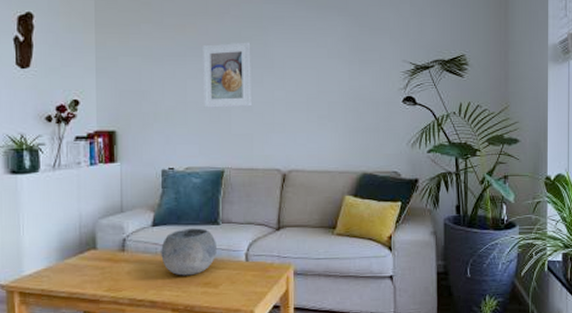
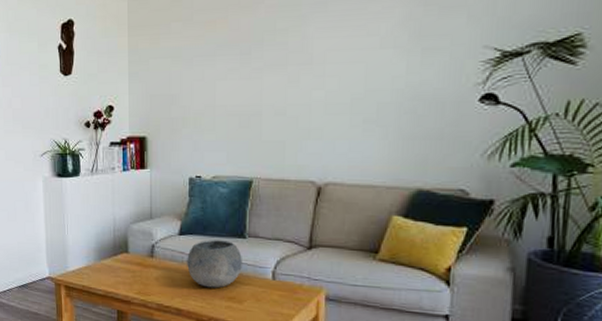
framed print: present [201,42,252,108] -> none [232,35,287,112]

